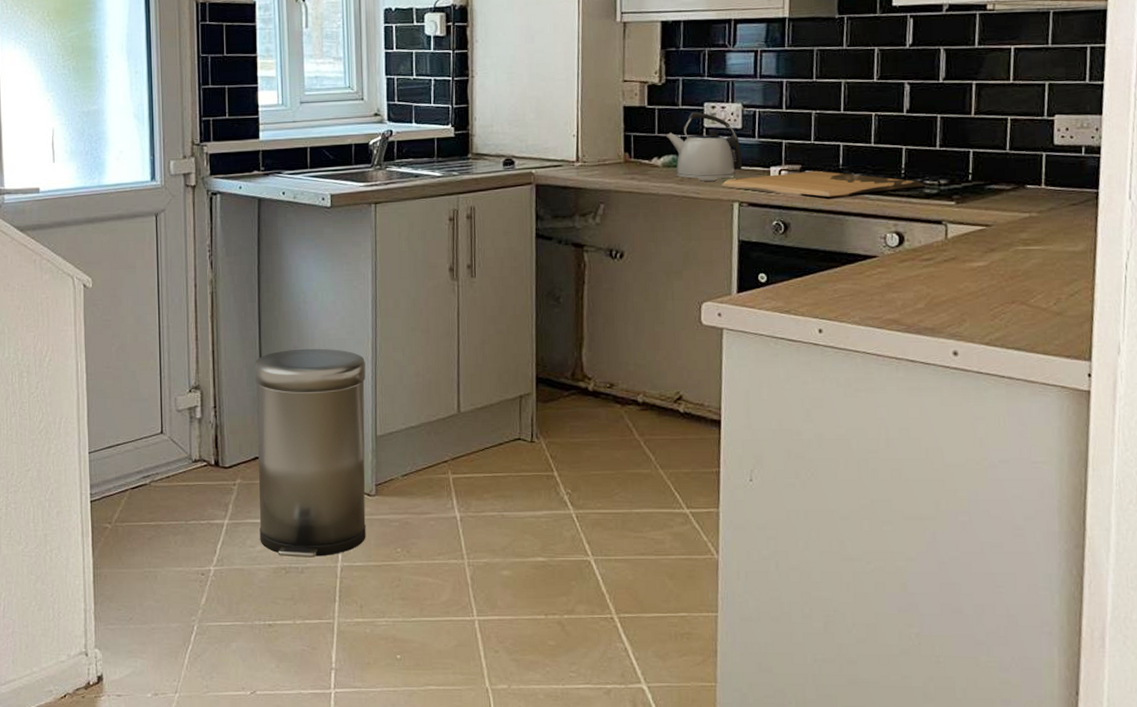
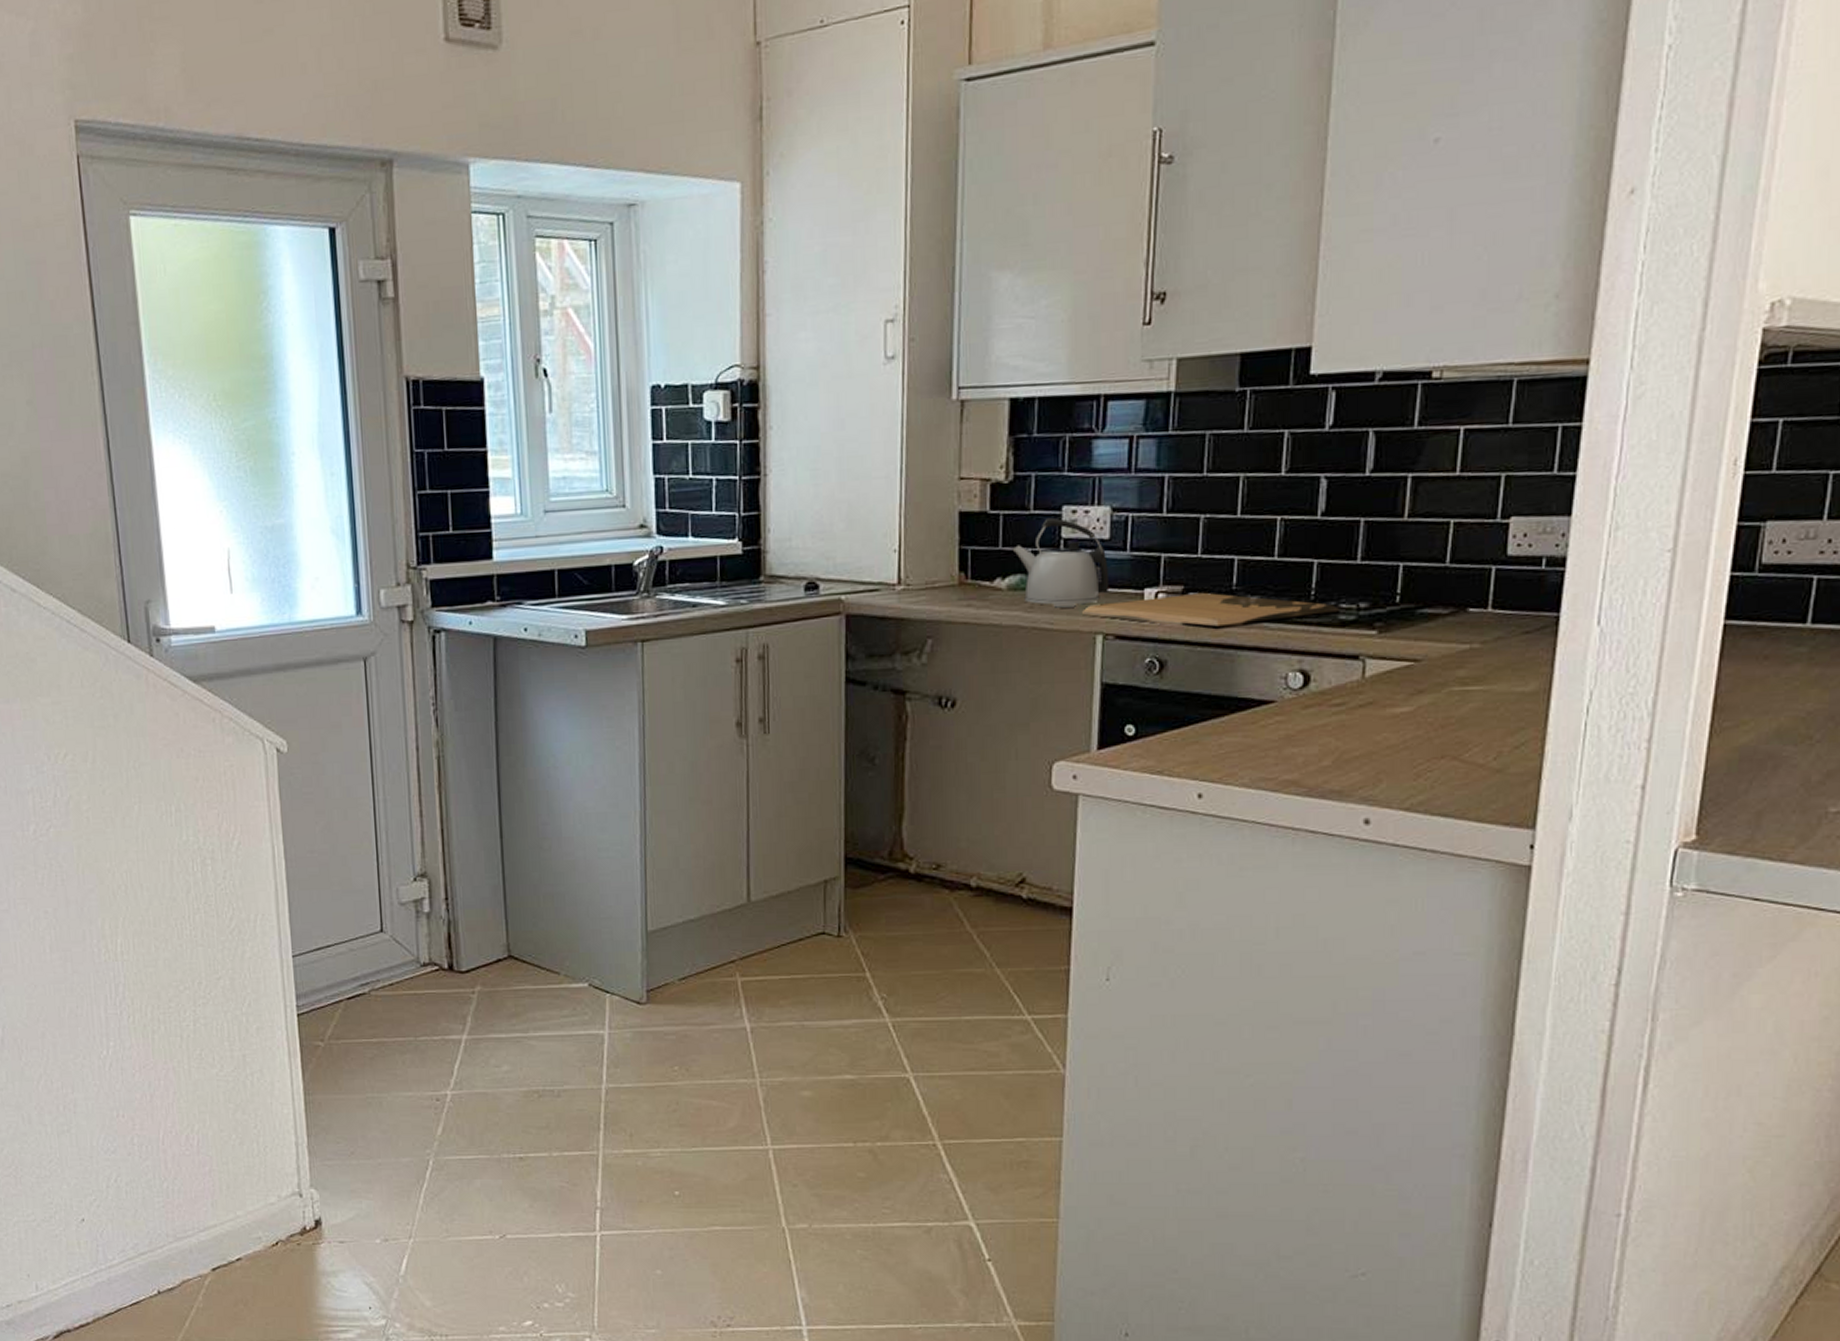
pedal bin: present [255,348,366,558] -> none [494,824,636,1079]

